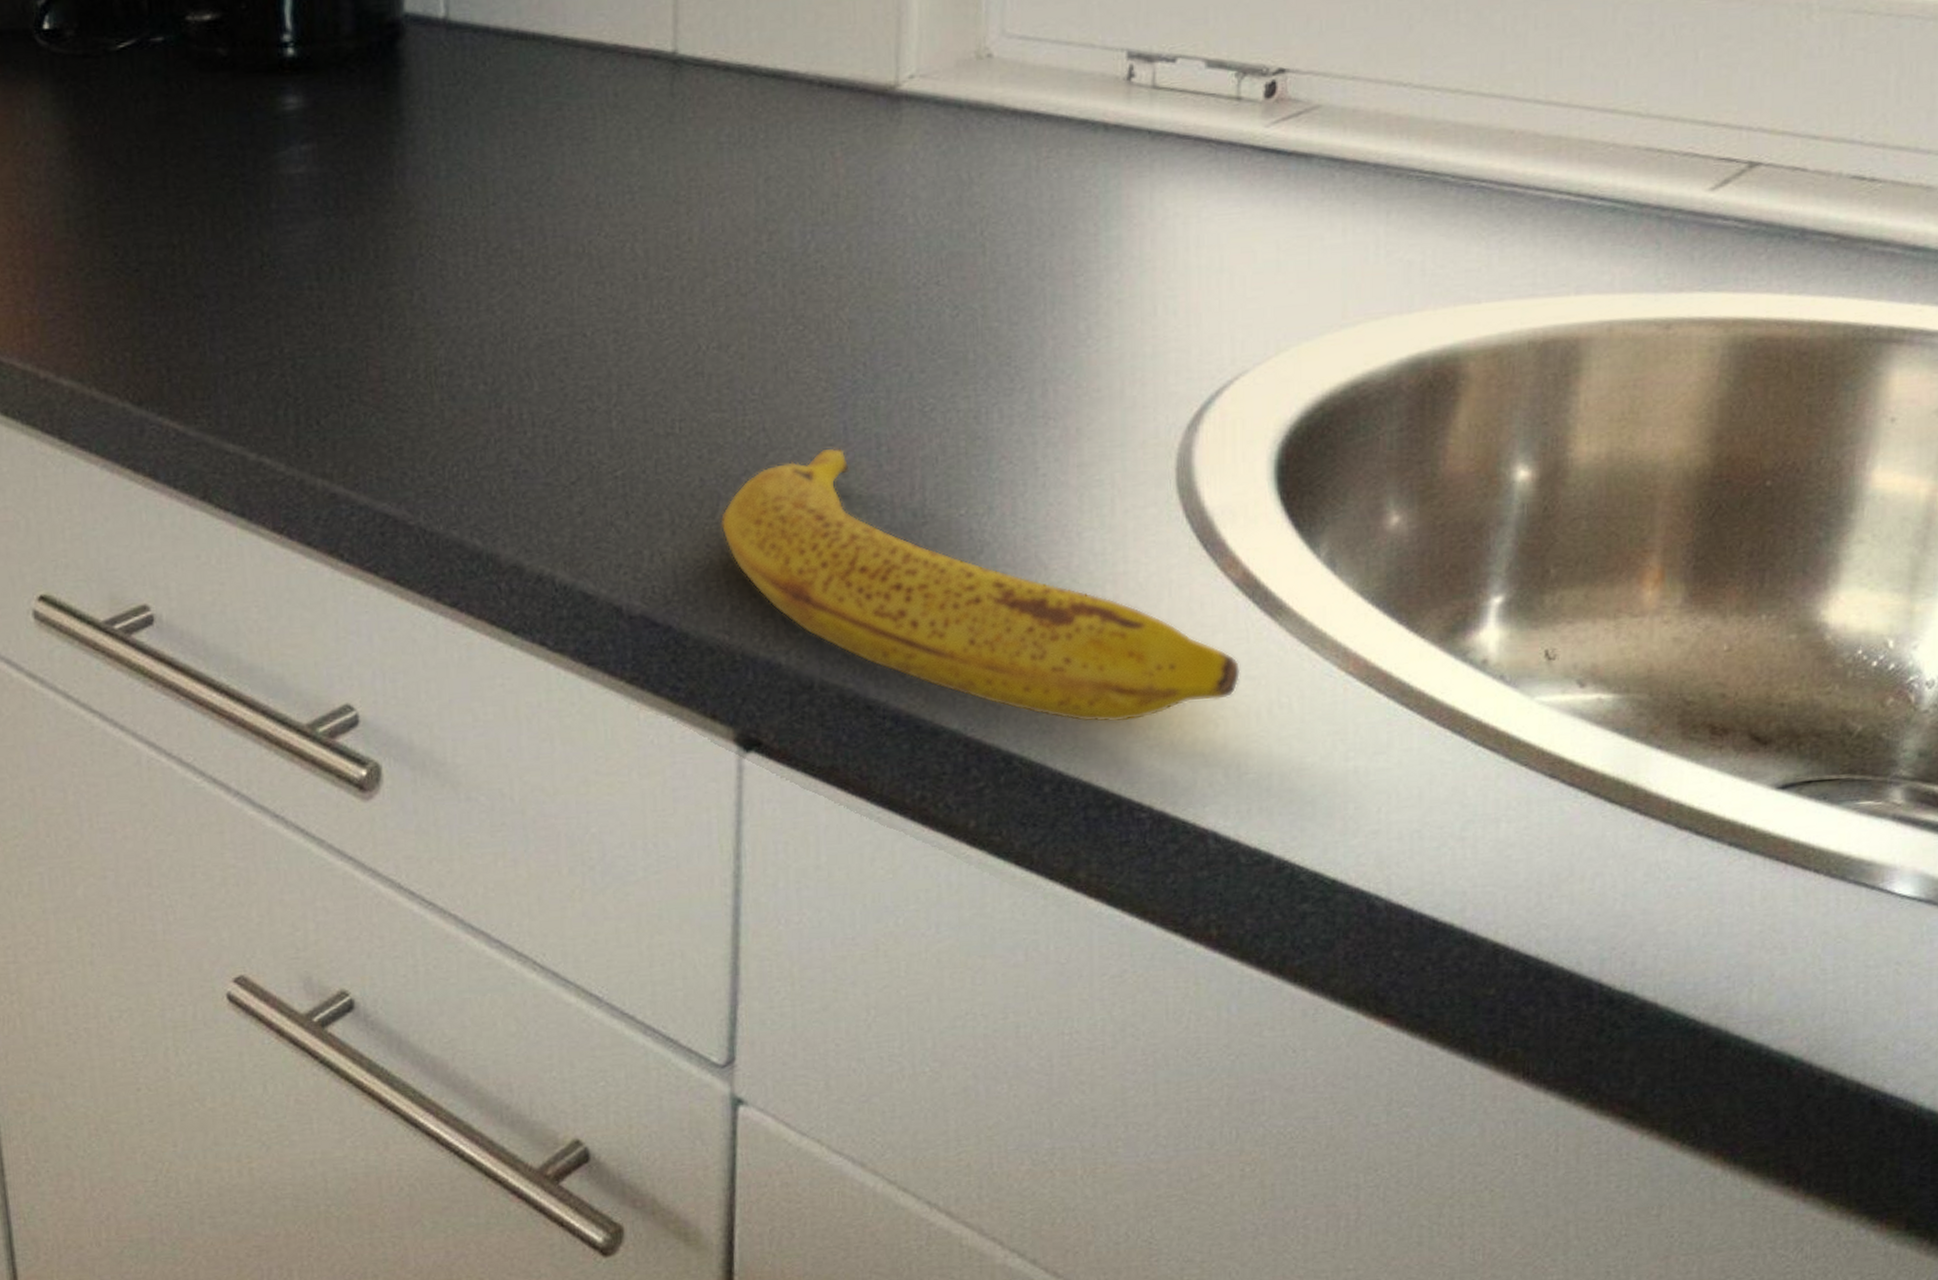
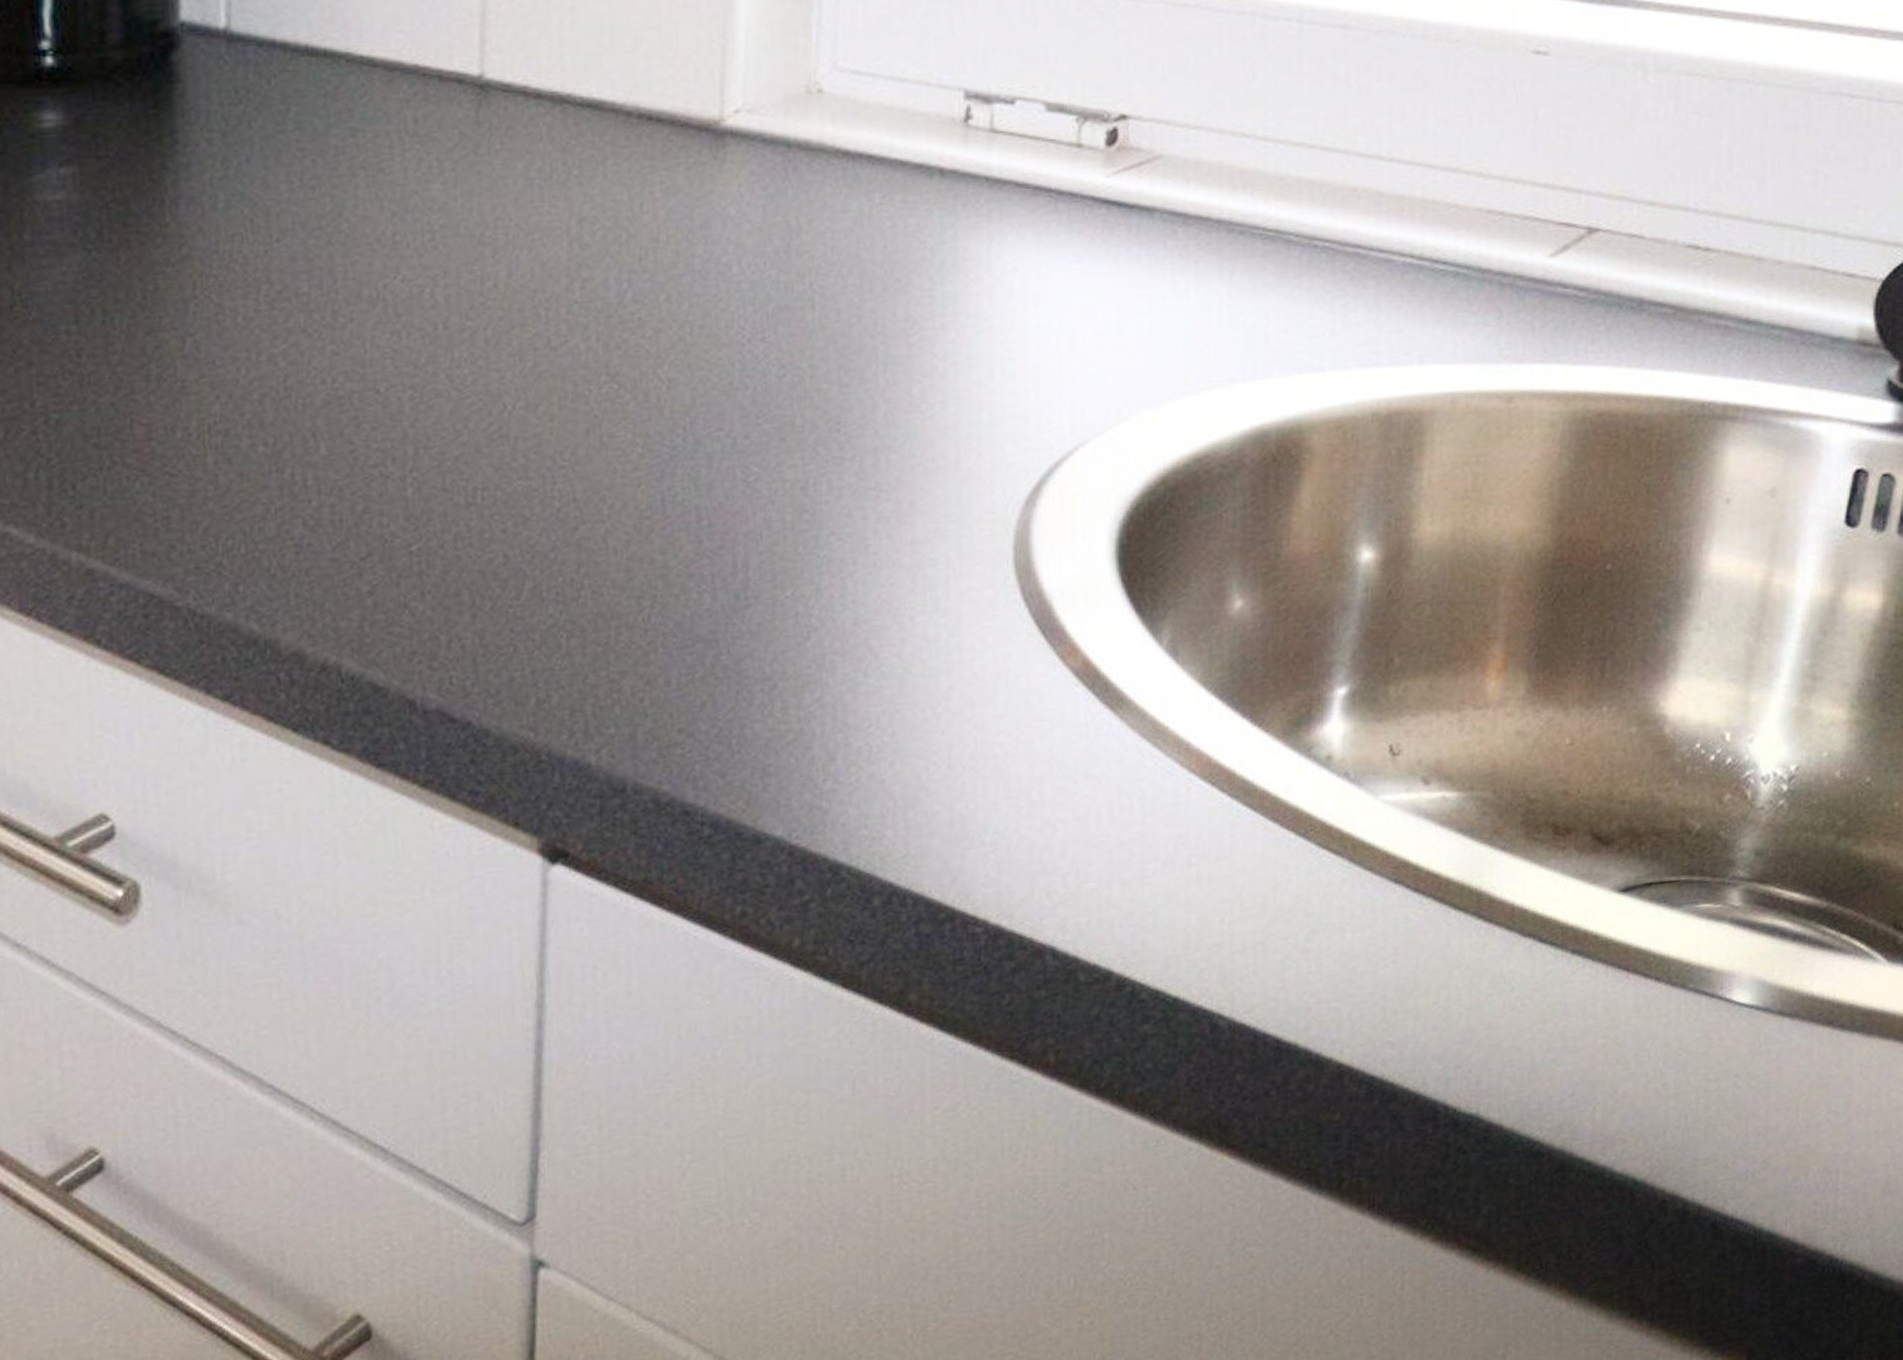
fruit: present [720,447,1241,723] -> none [525,521,1080,828]

